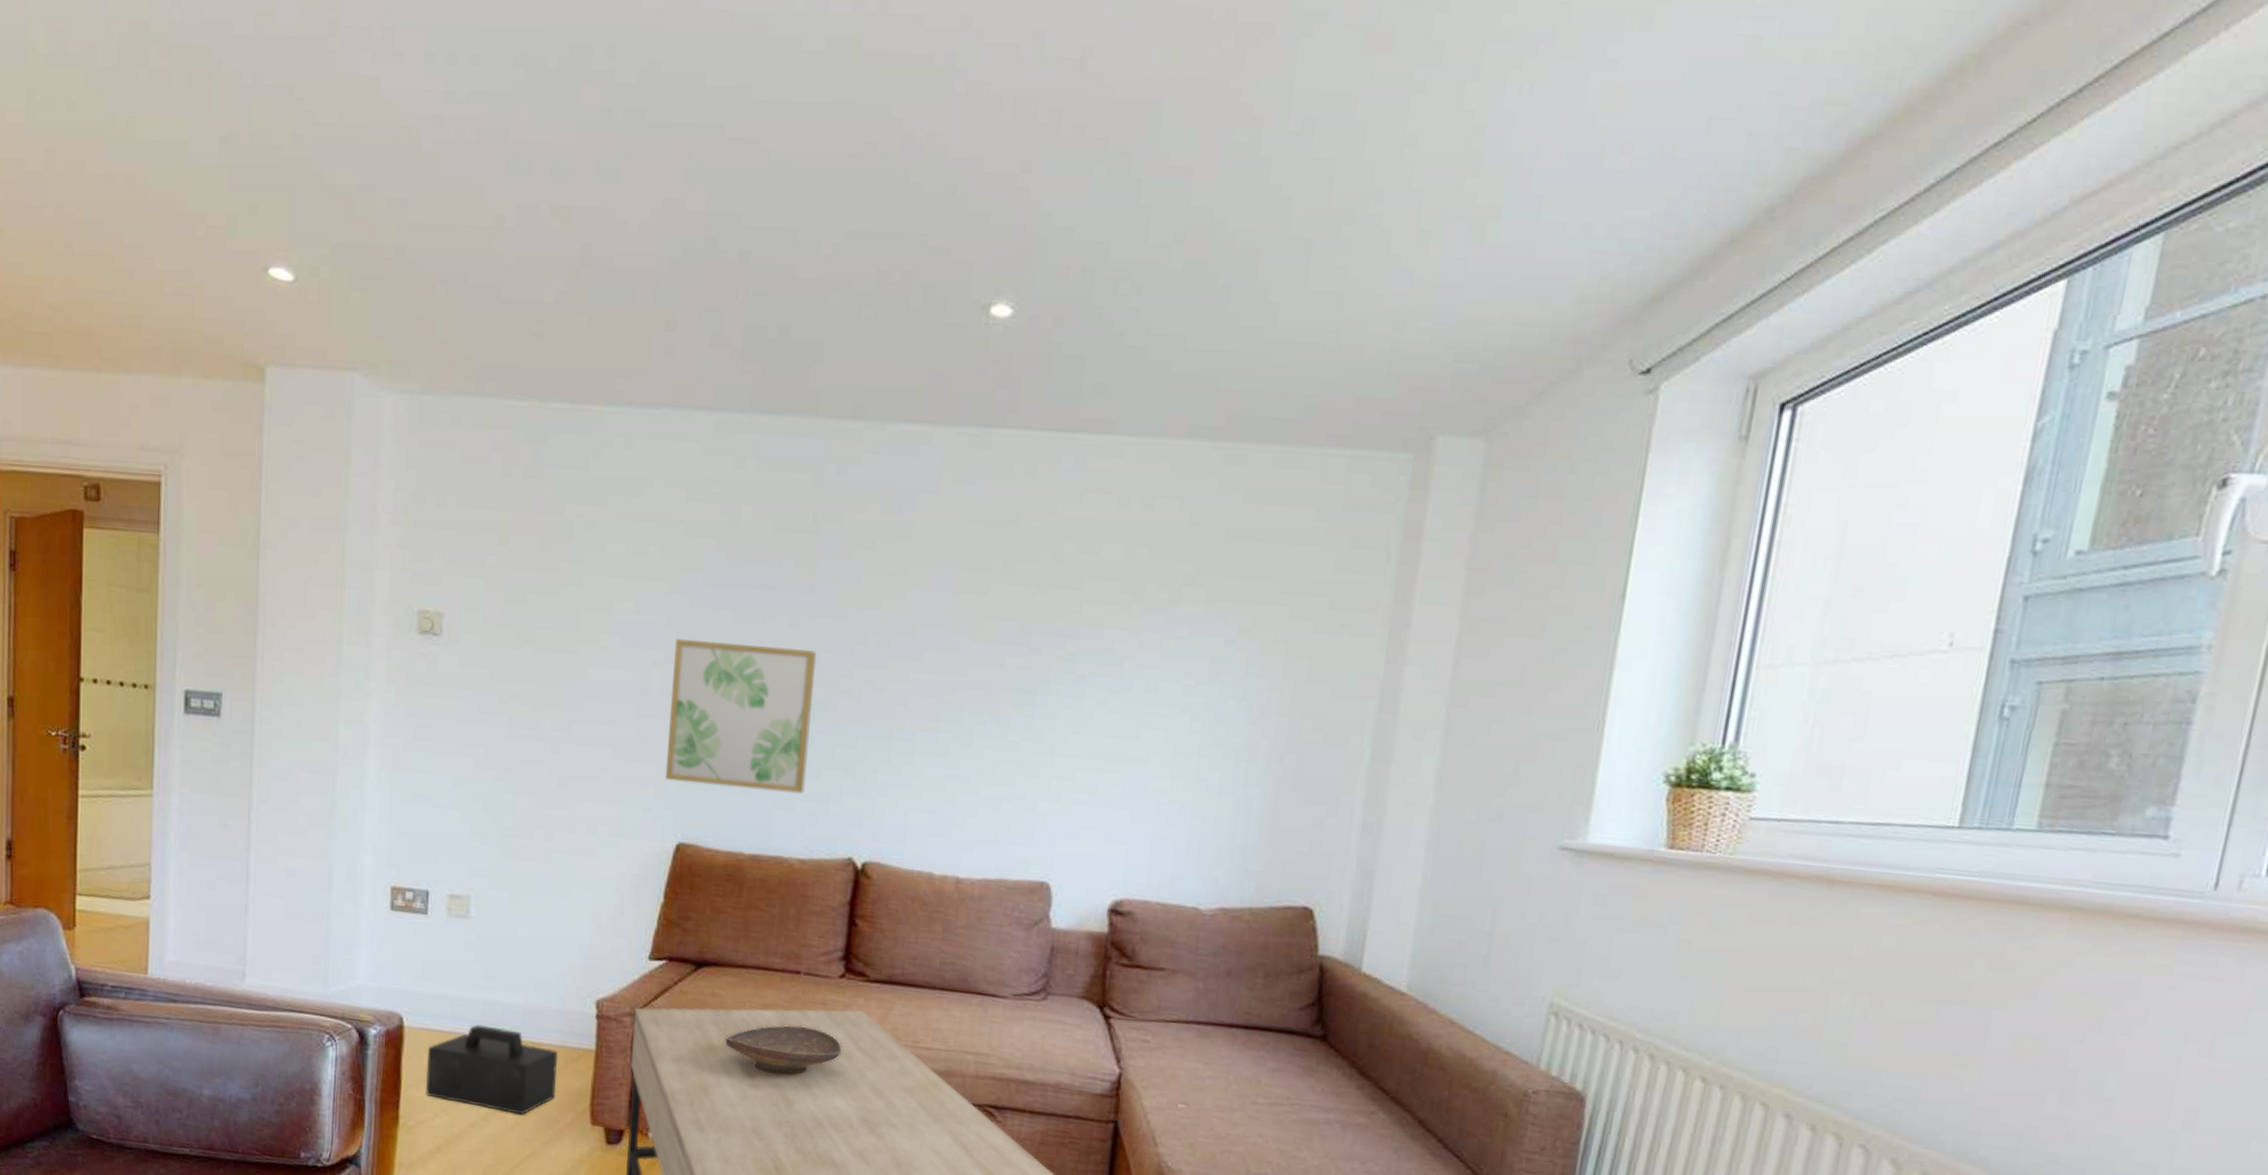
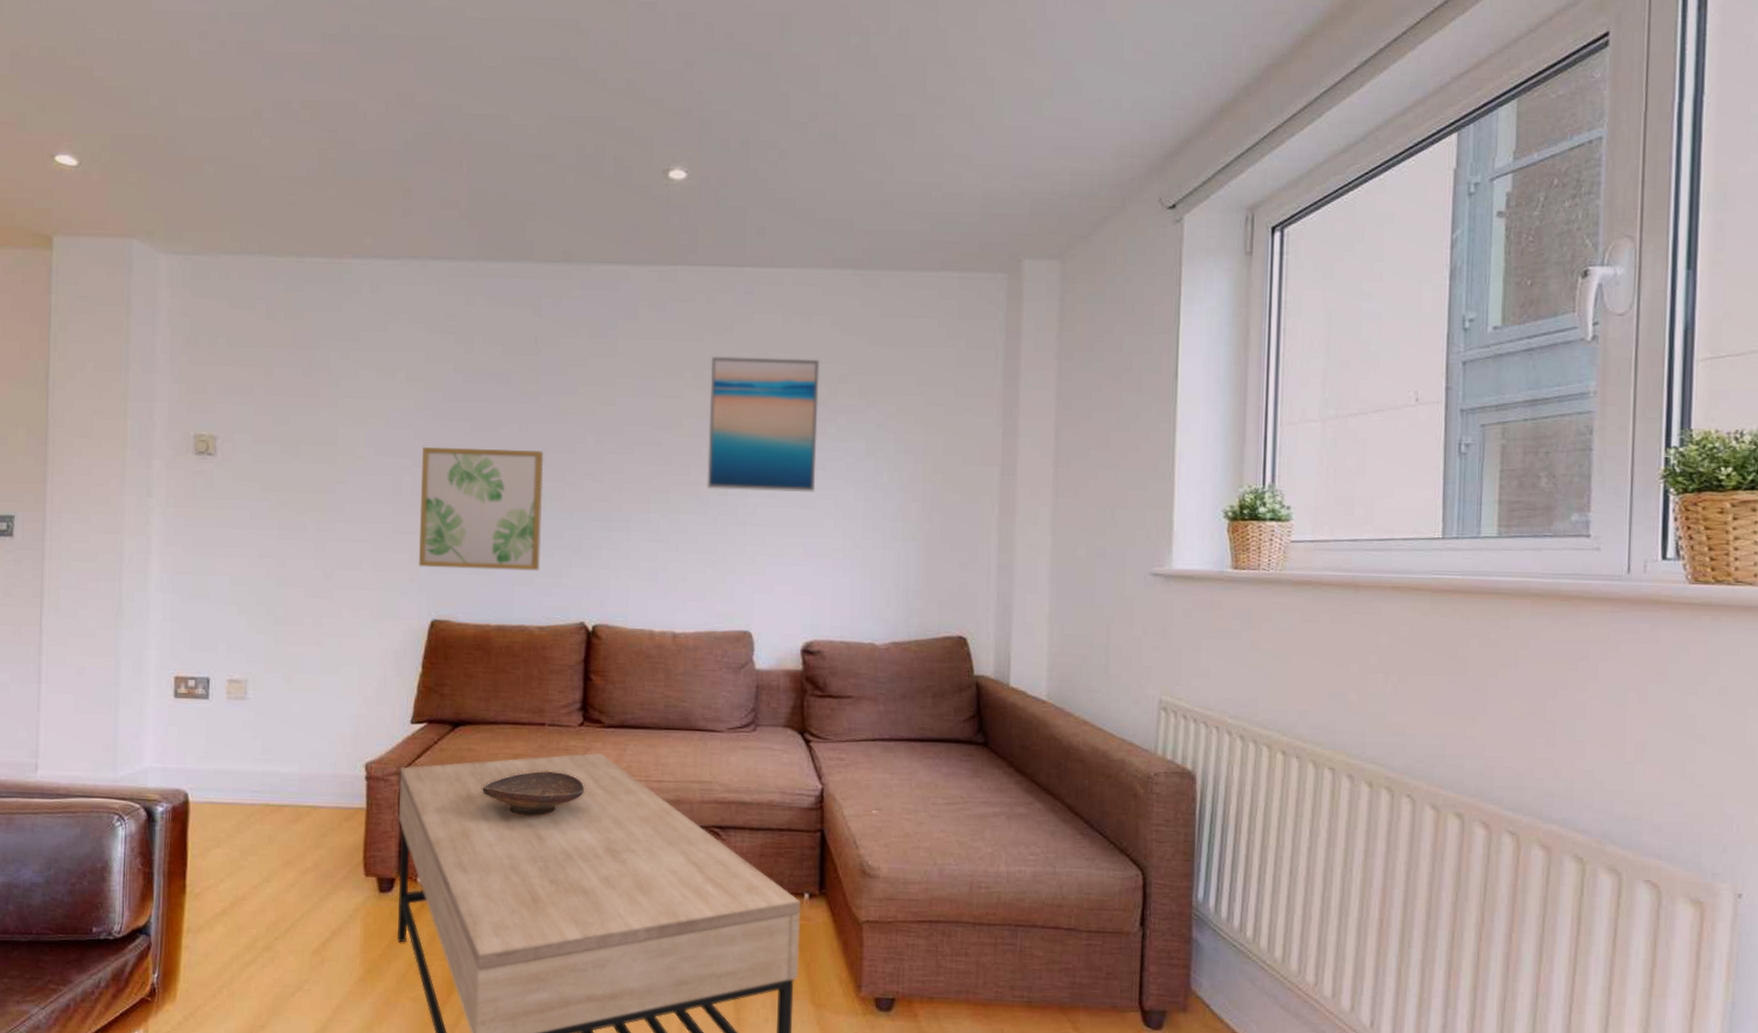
speaker: present [425,1024,558,1115] -> none [210,794,332,873]
wall art: none [1009,544,1161,719] -> present [707,356,820,492]

